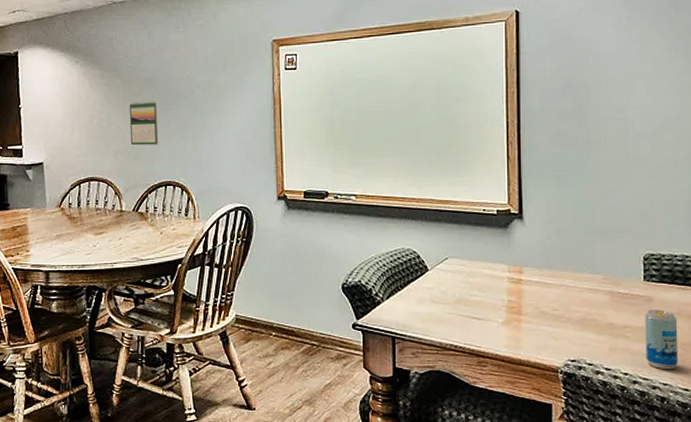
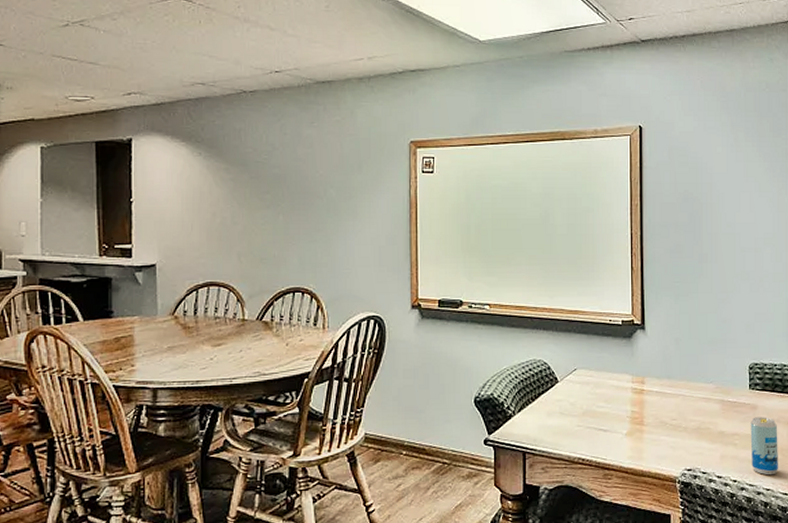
calendar: present [129,101,159,146] -> none [256,200,288,248]

